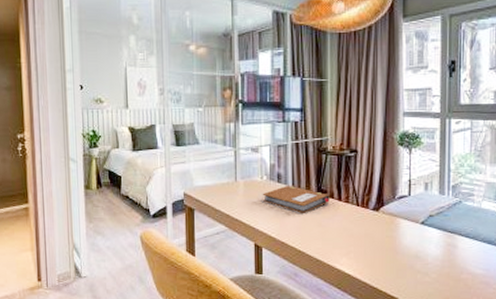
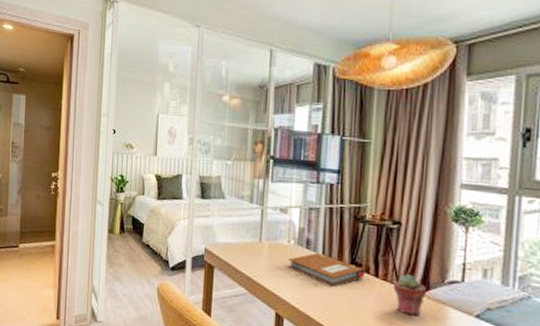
potted succulent: none [354,195,381,230] -> present [393,274,426,316]

